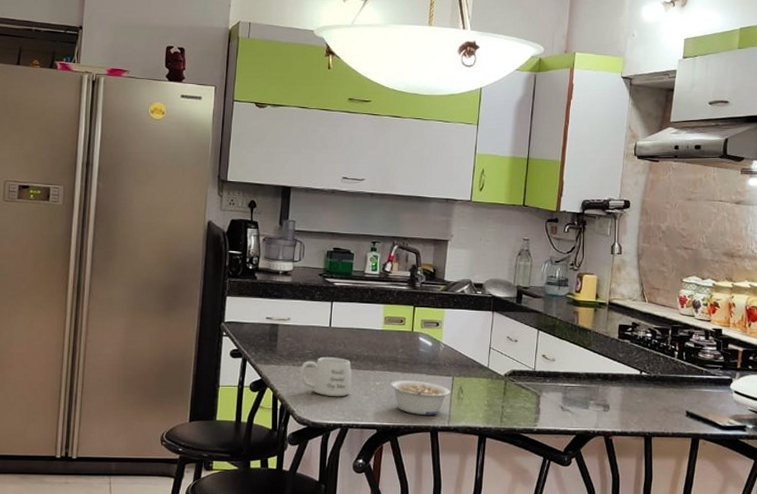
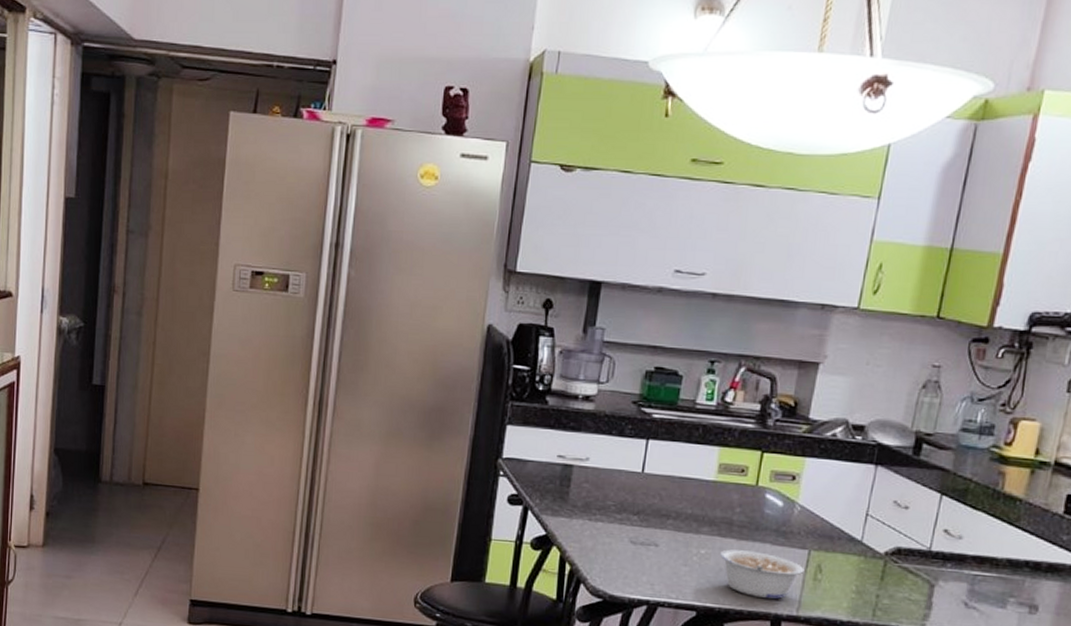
mug: present [299,356,351,397] -> none [597,511,668,566]

